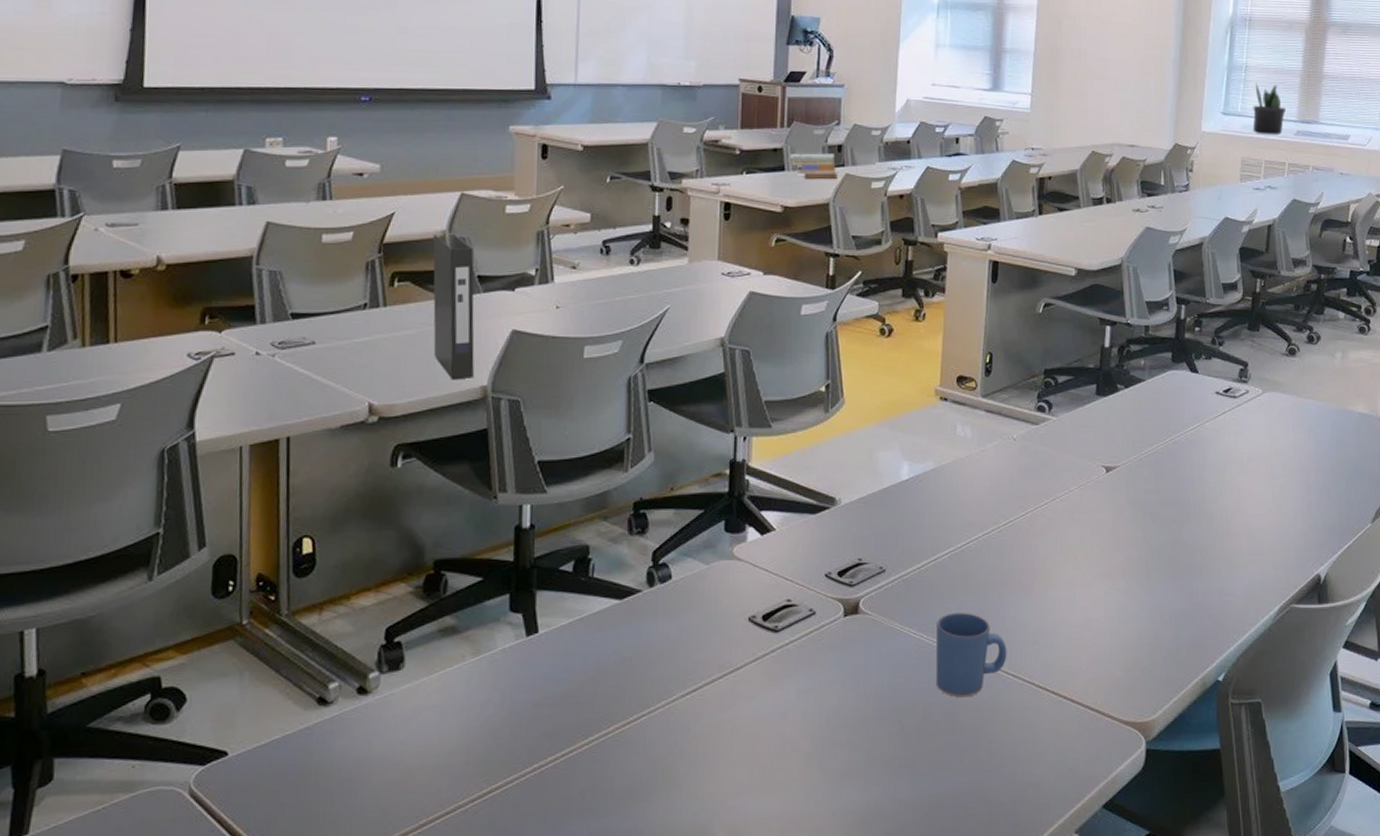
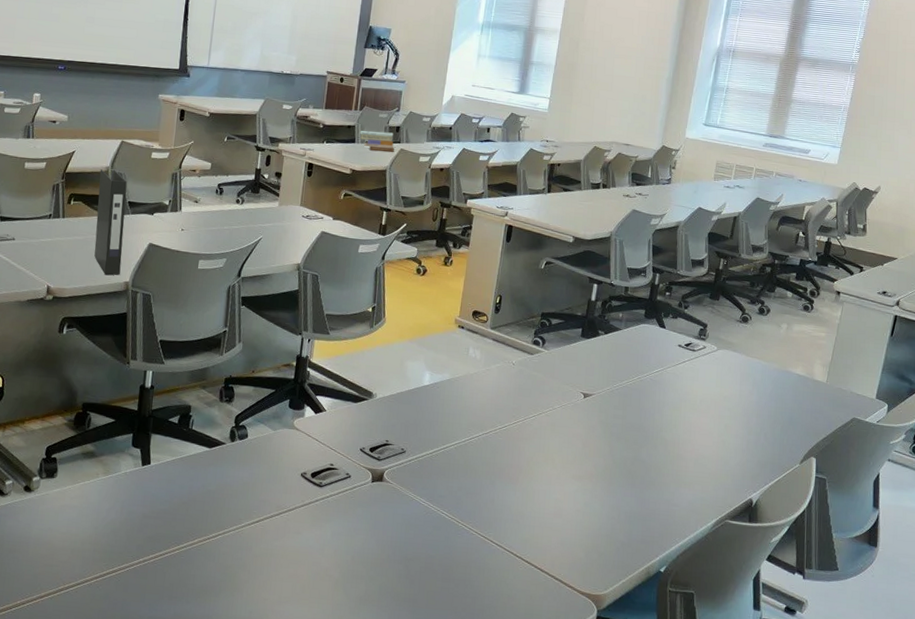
mug: present [935,613,1007,698] -> none [436,490,494,556]
planter: present [1252,83,1286,136] -> none [728,102,757,146]

